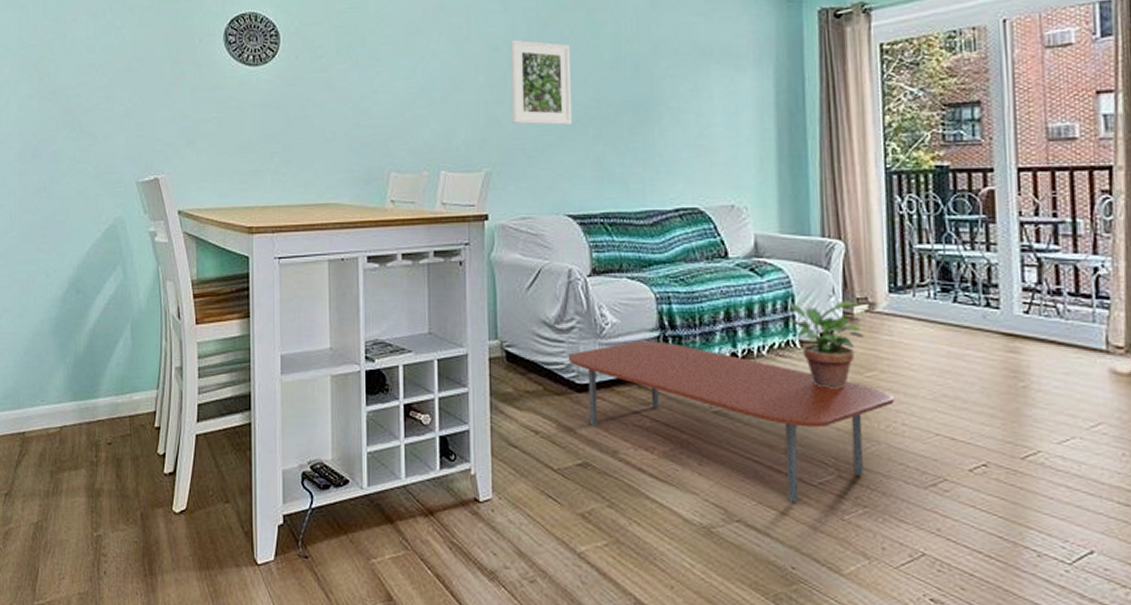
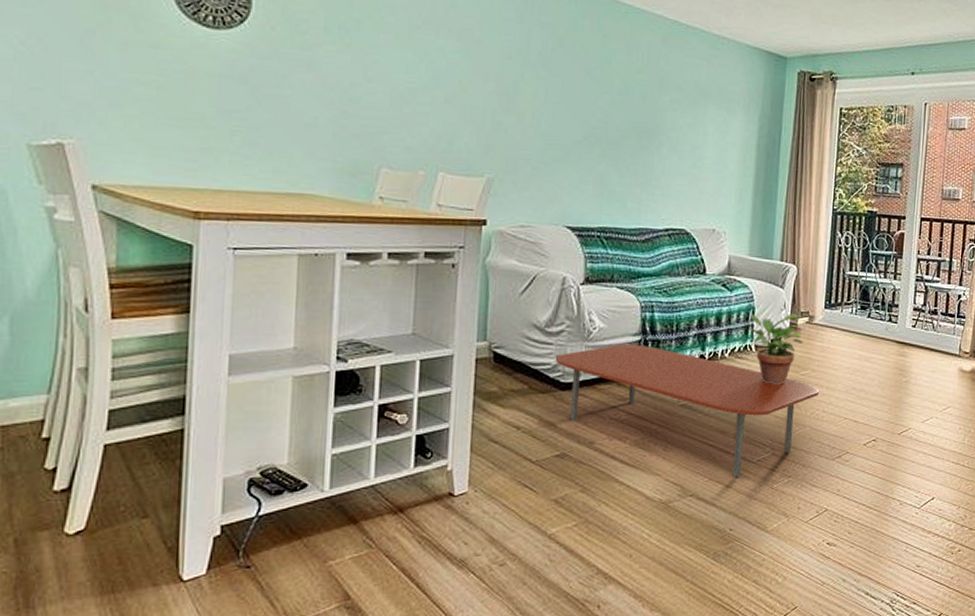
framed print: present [510,39,573,126] -> none [519,51,584,143]

